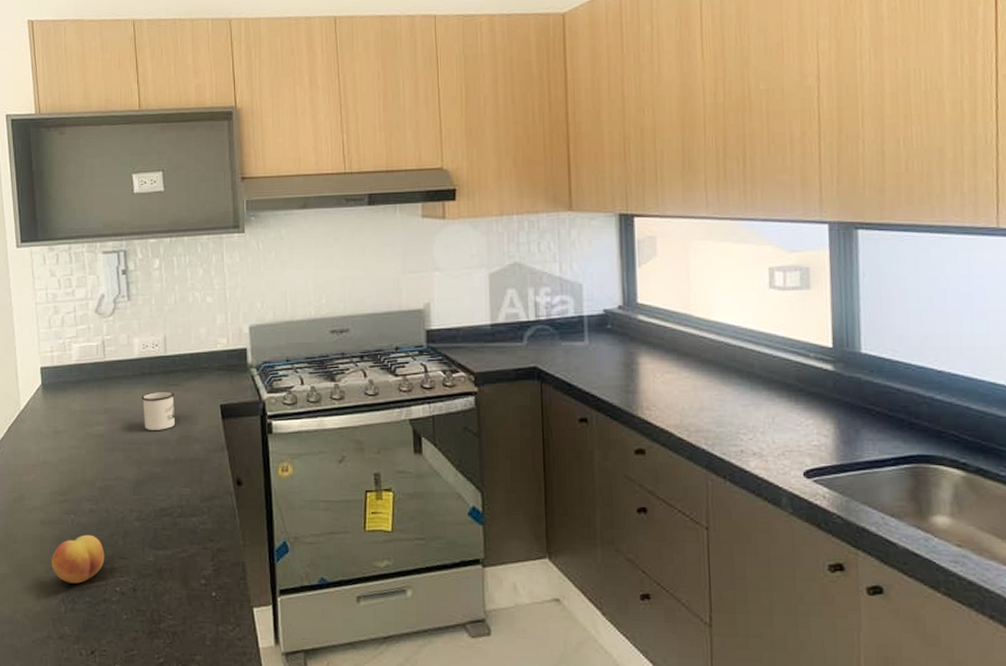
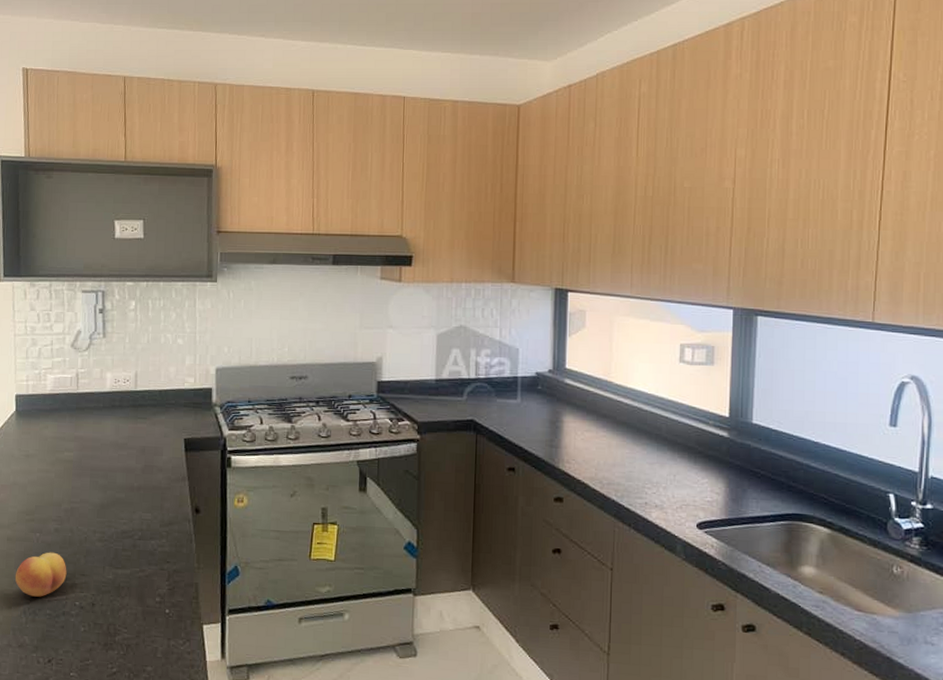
mug: present [141,391,175,430] -> none [110,423,142,459]

